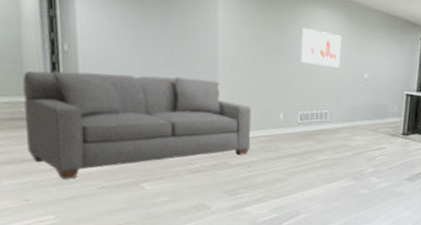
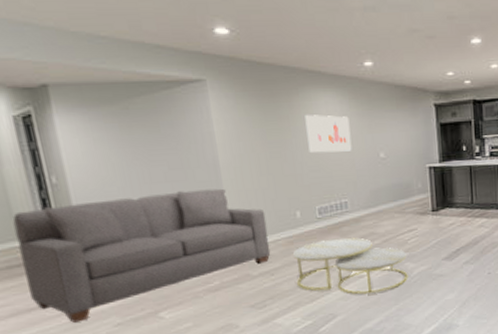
coffee table: none [270,144,373,199] -> present [292,237,408,295]

